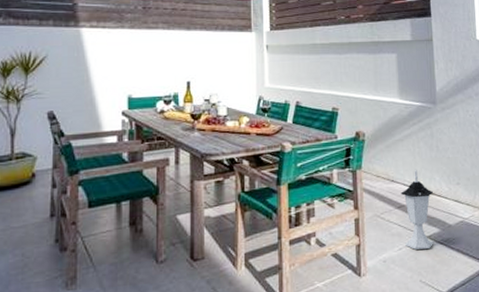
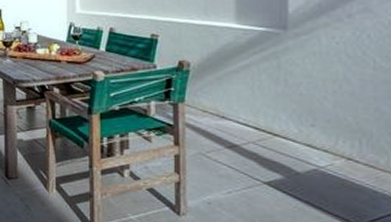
lantern: present [400,169,433,250] -> none [232,105,276,196]

